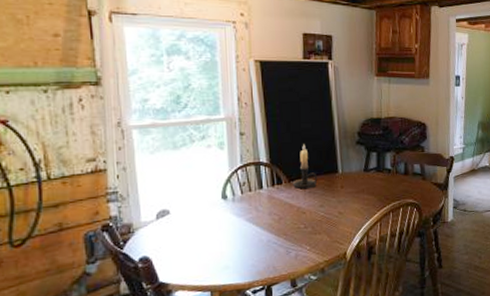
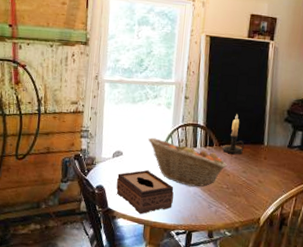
tissue box: none [167,226,243,280] -> present [116,170,174,214]
fruit basket: none [201,185,302,235] -> present [148,137,228,187]

